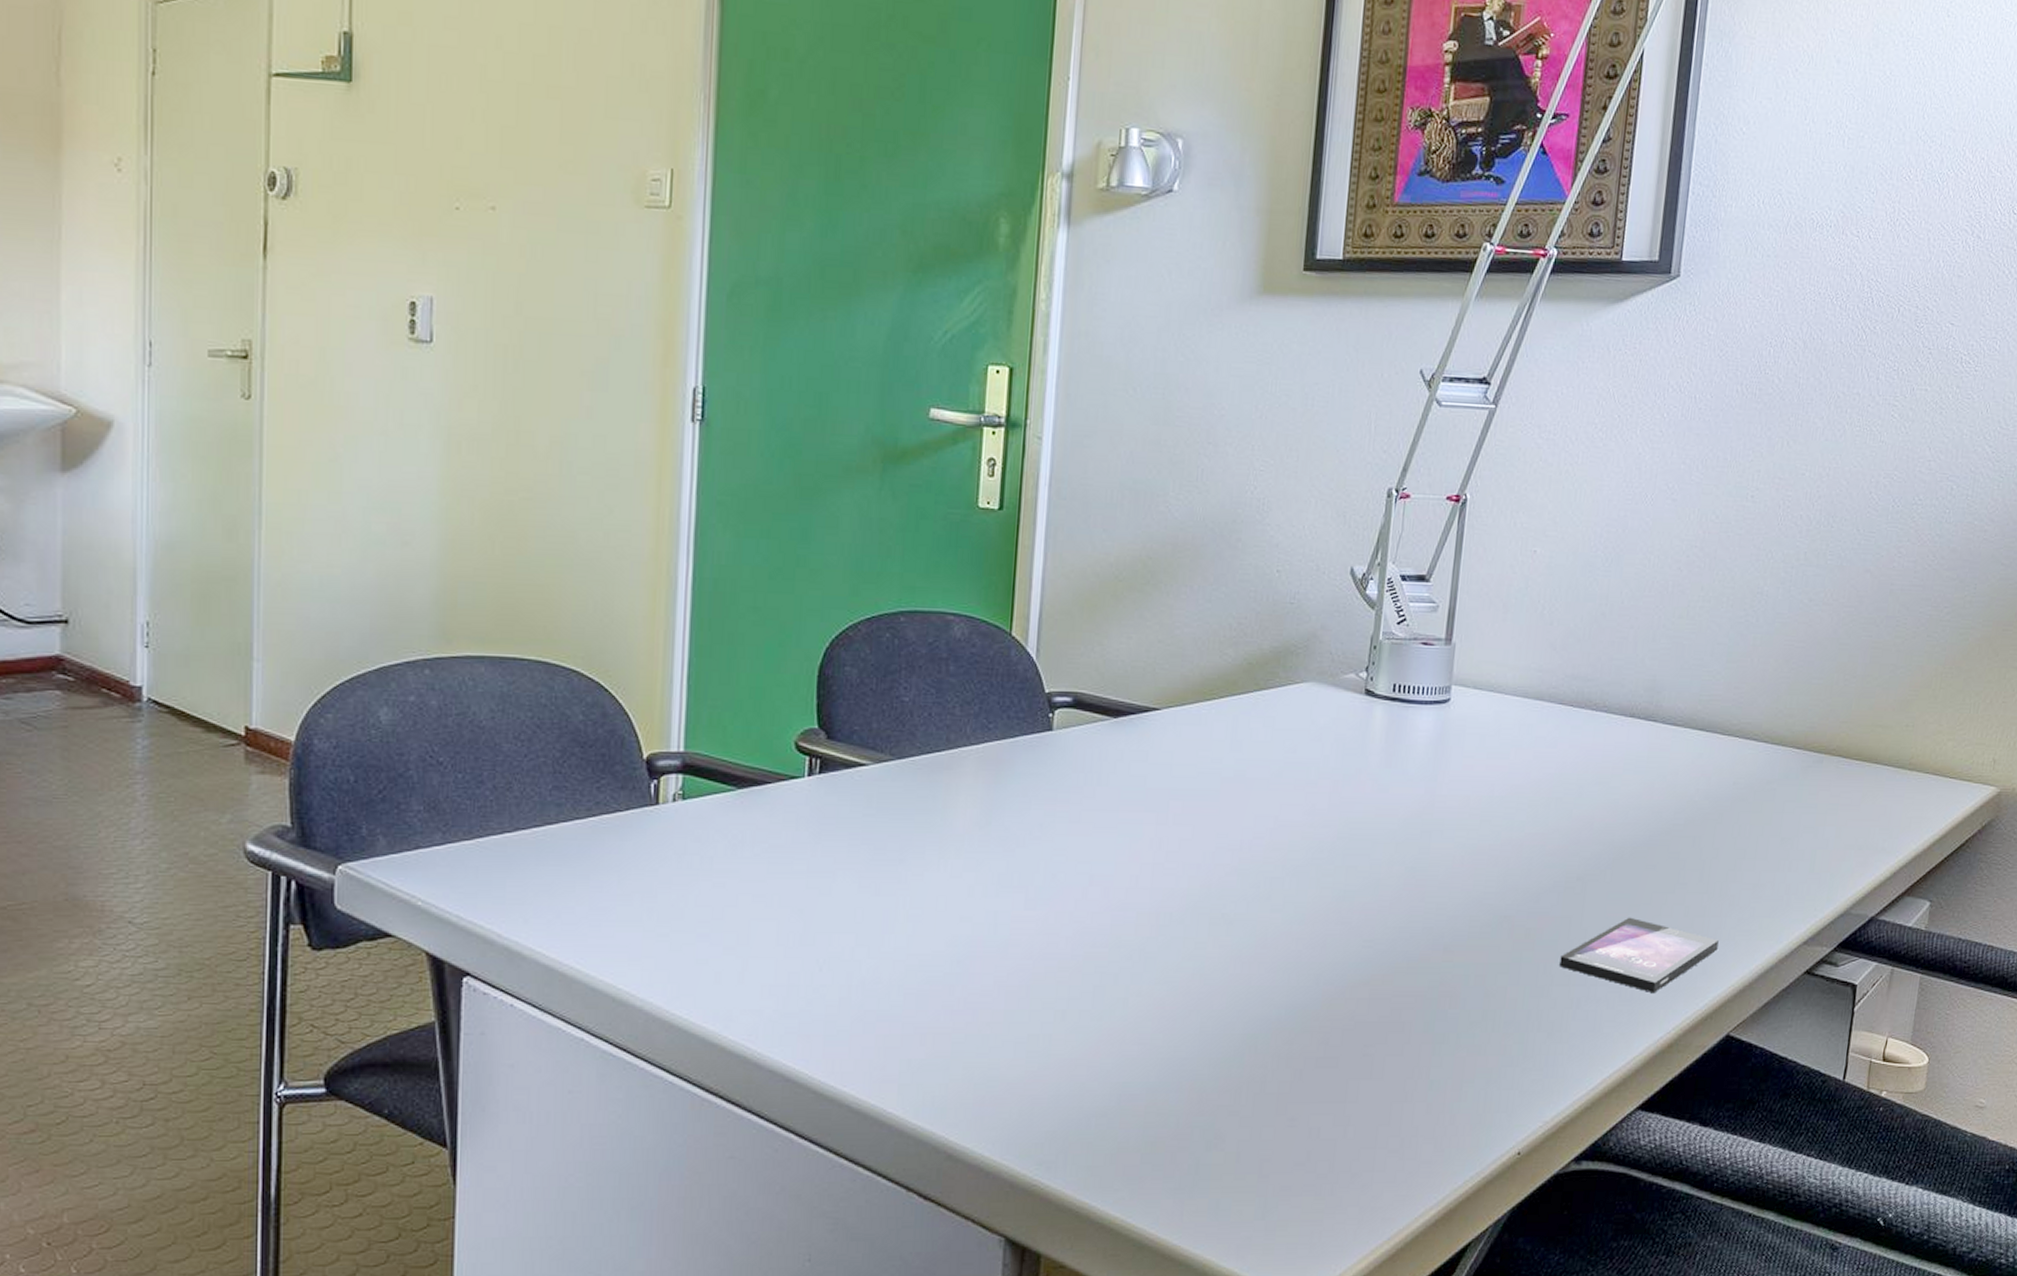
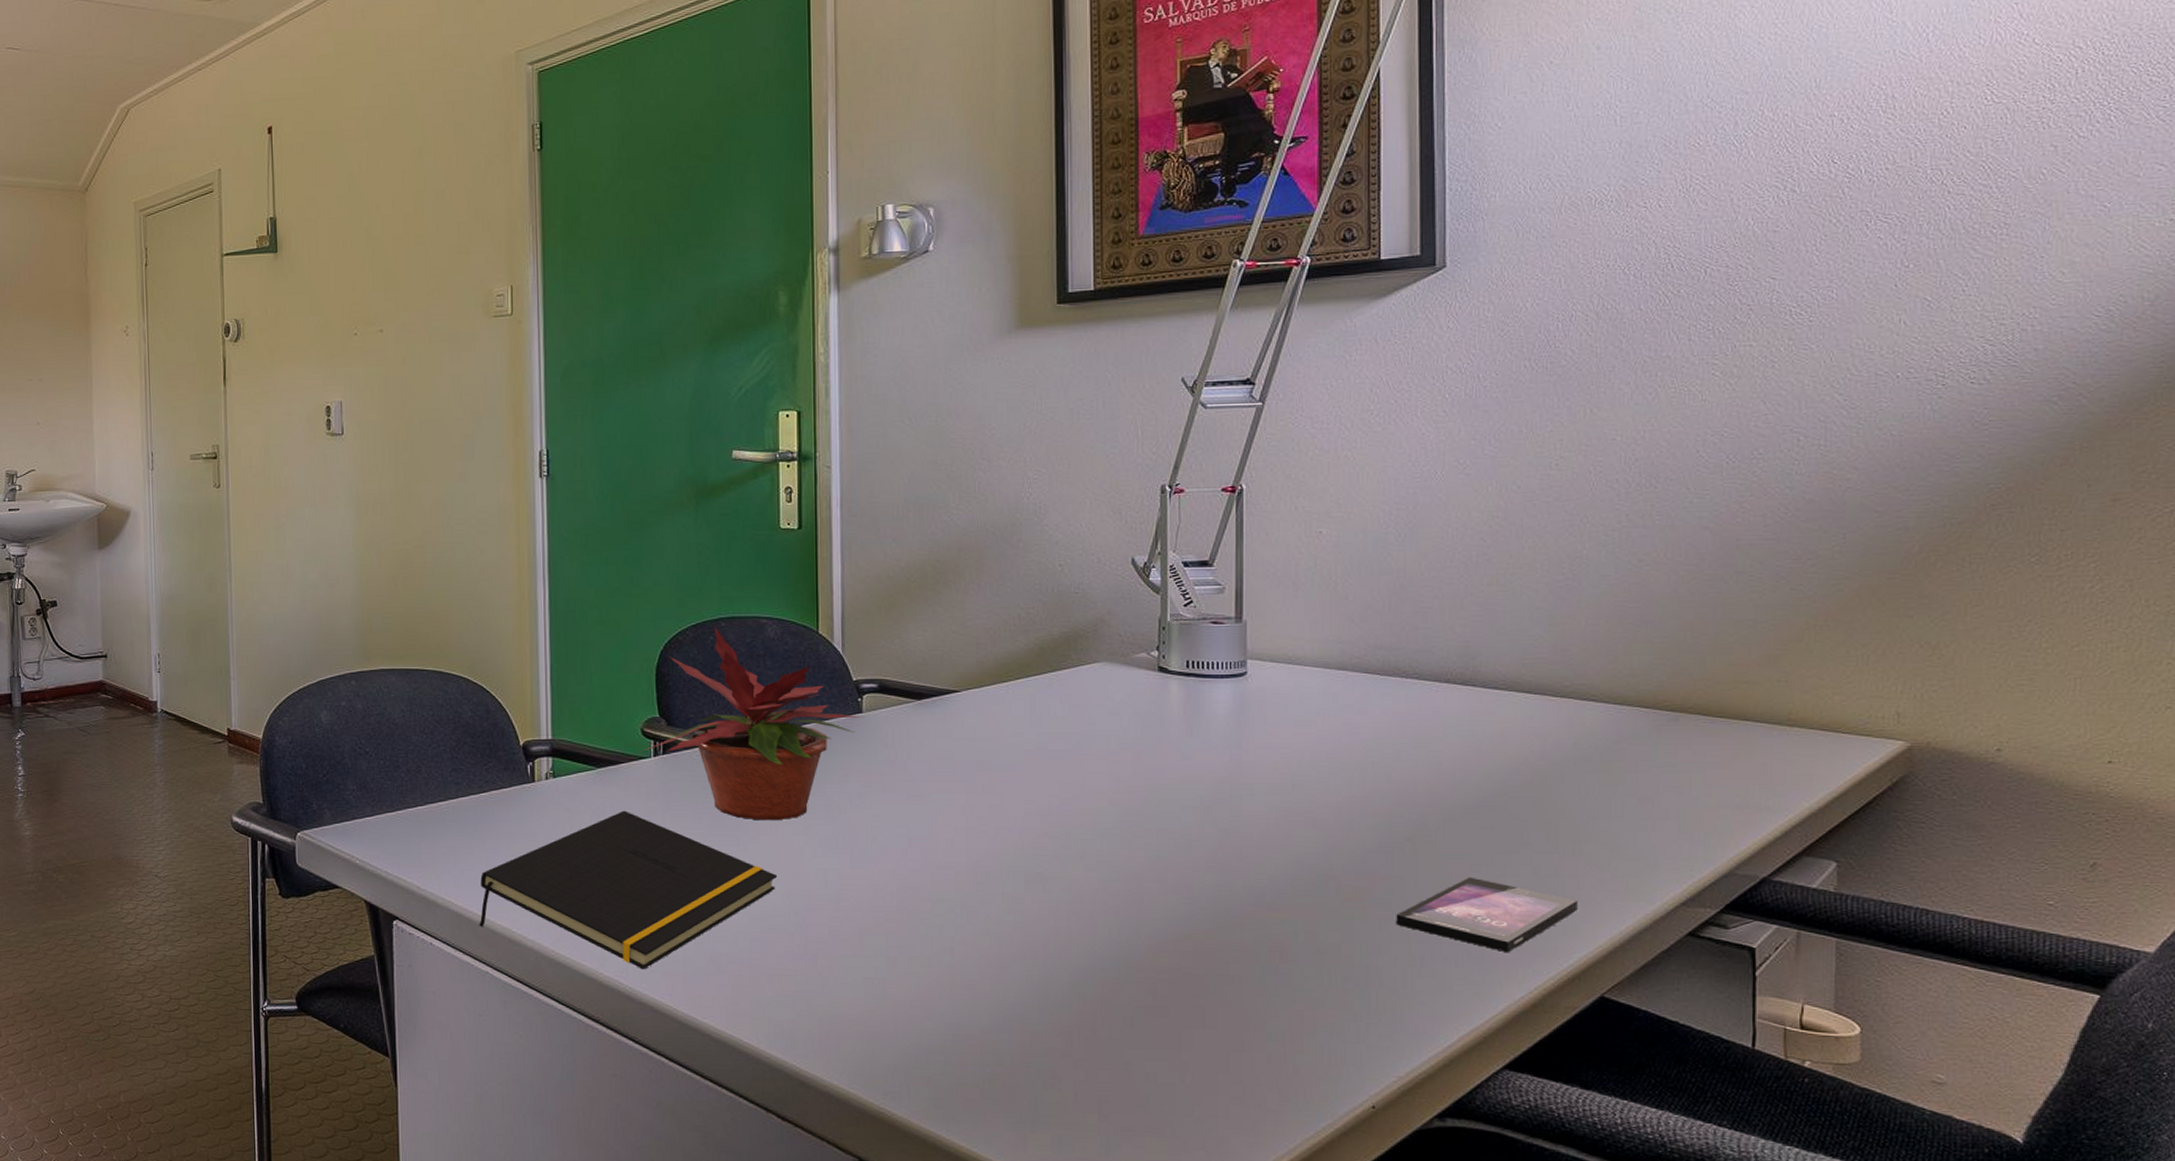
notepad: none [576,841,942,1031] -> present [479,810,778,970]
potted plant: none [797,620,1052,855] -> present [644,625,863,821]

